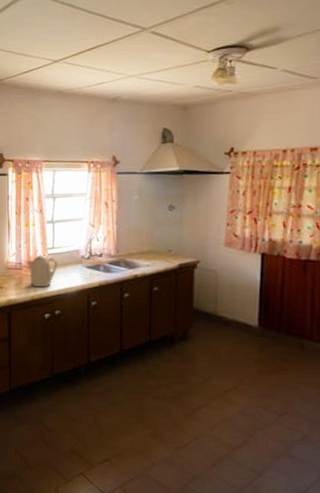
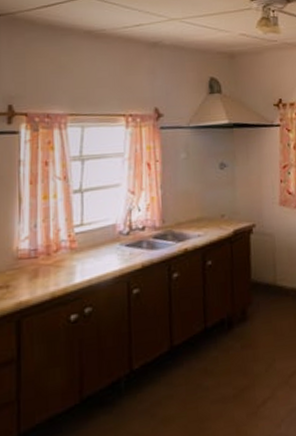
kettle: present [27,255,59,288] -> none [45,235,90,280]

